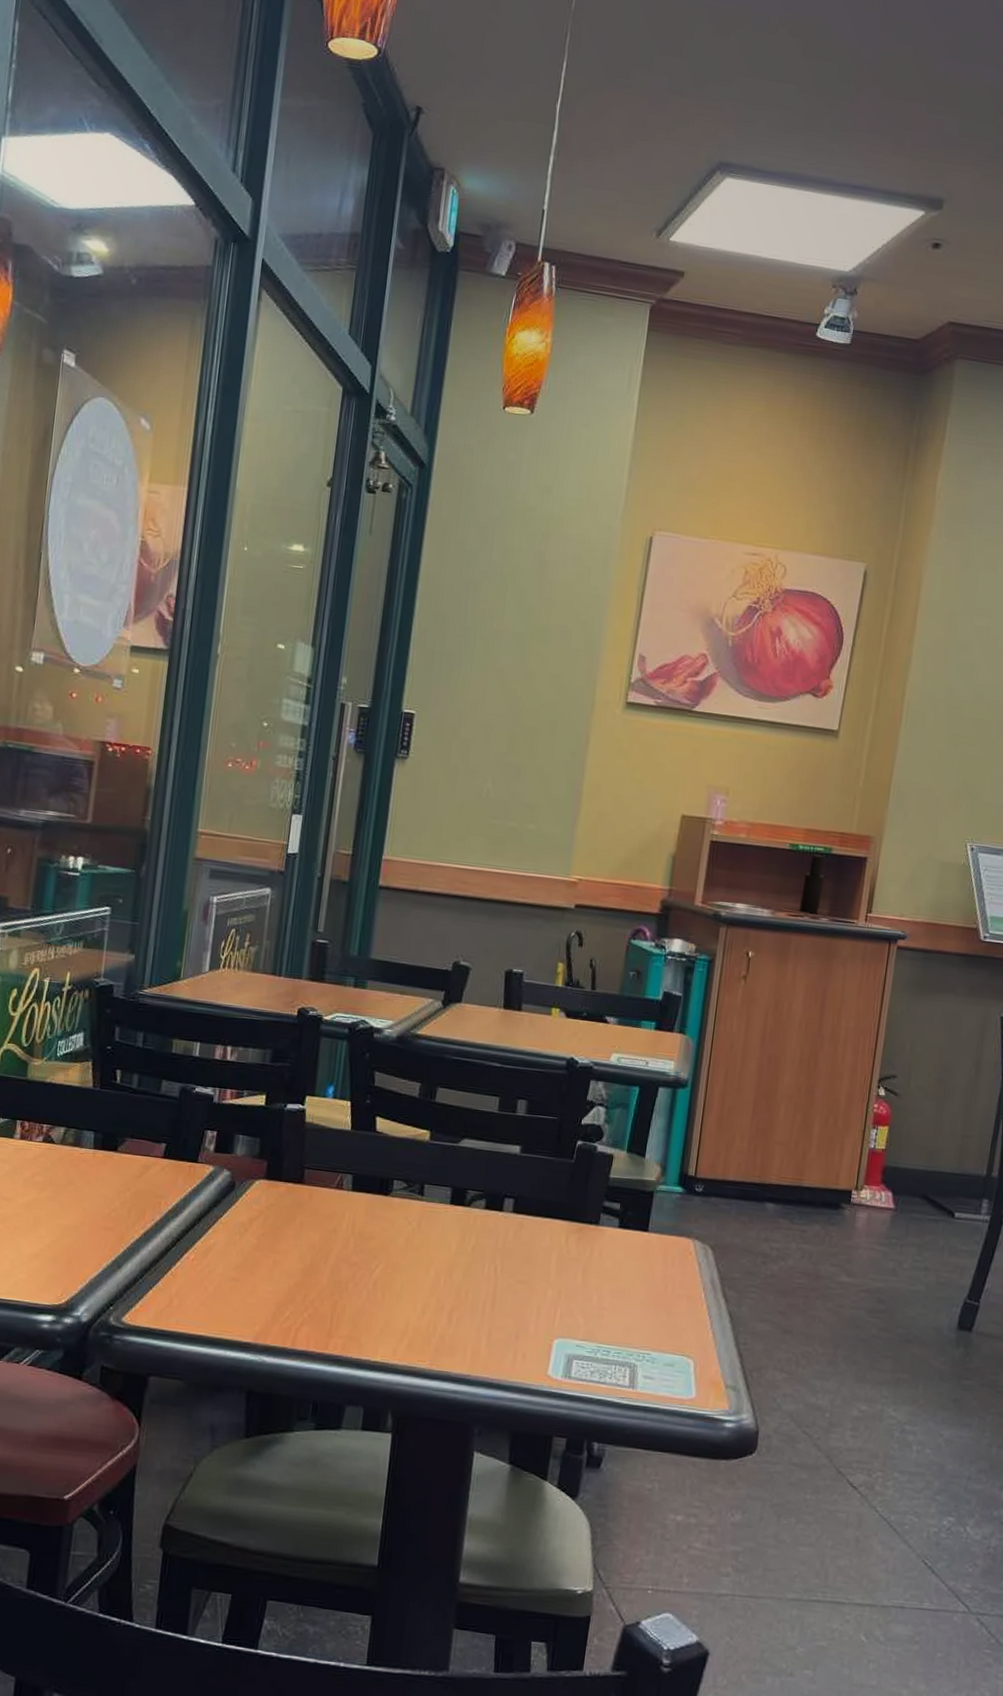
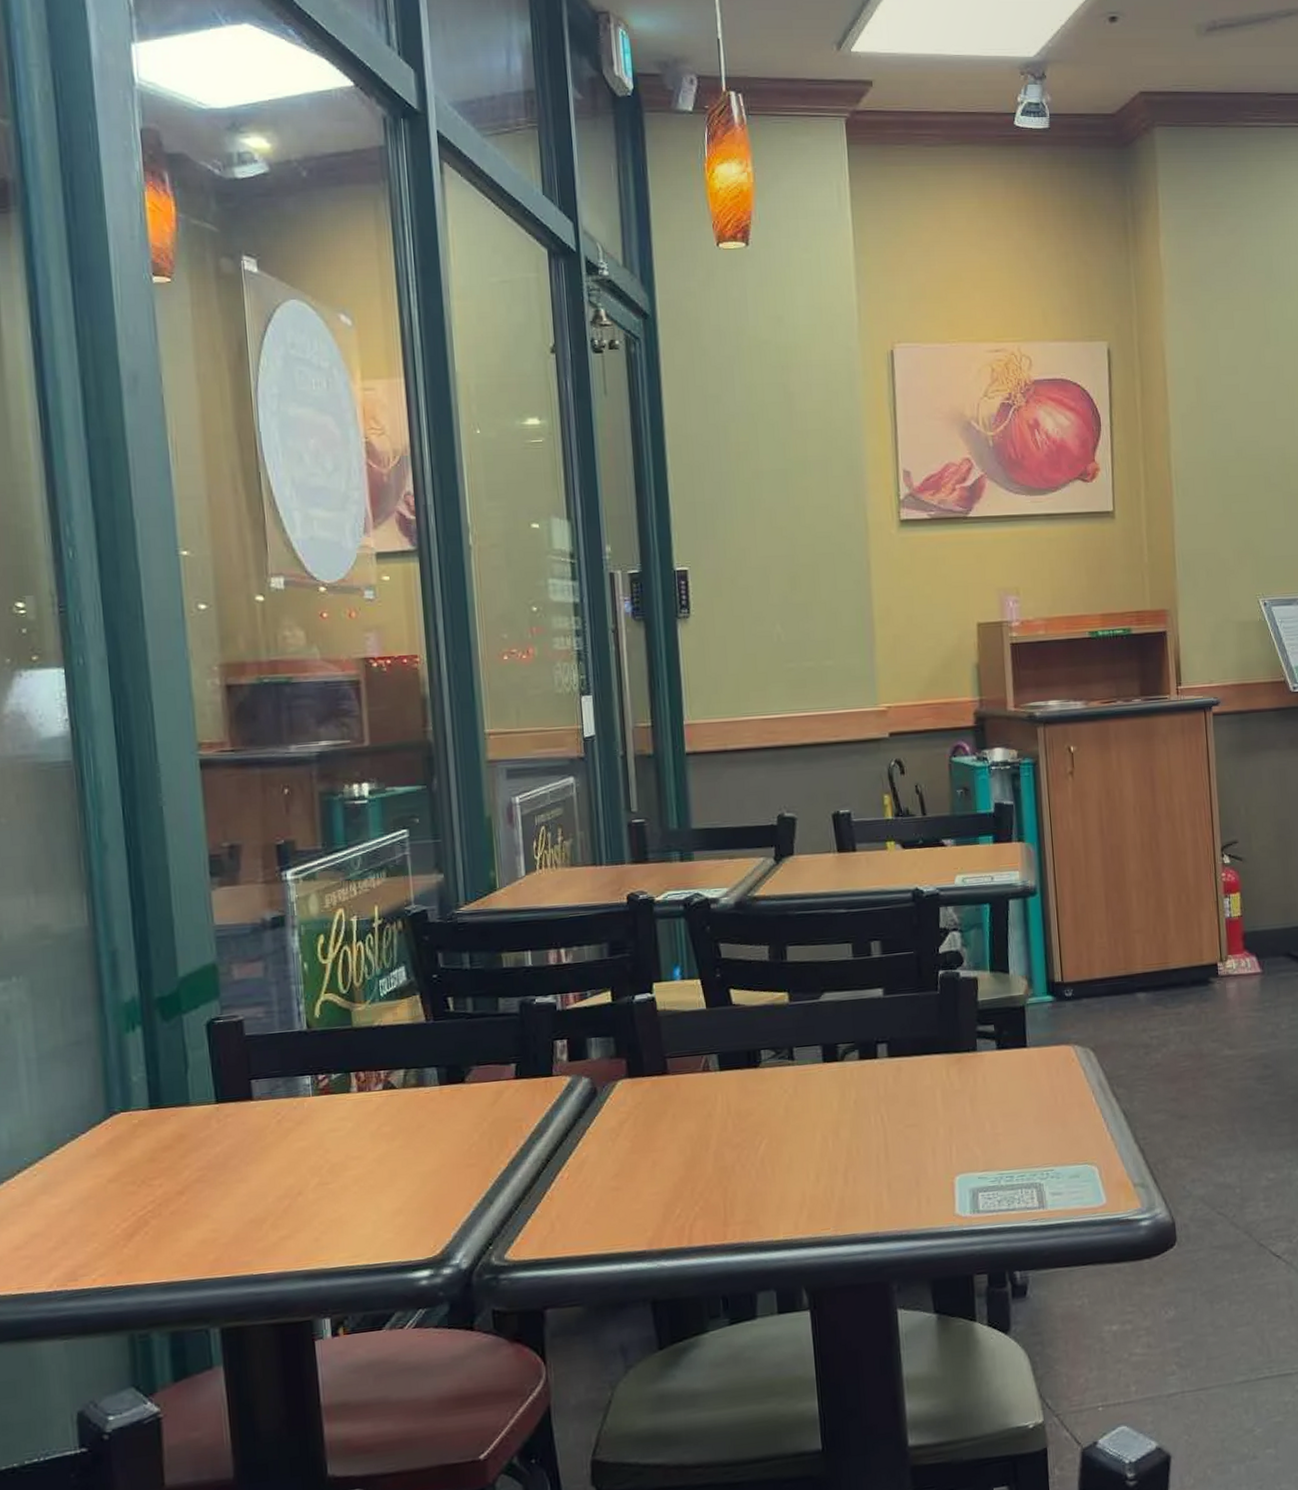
dispenser: present [798,854,825,914] -> none [1109,637,1130,698]

